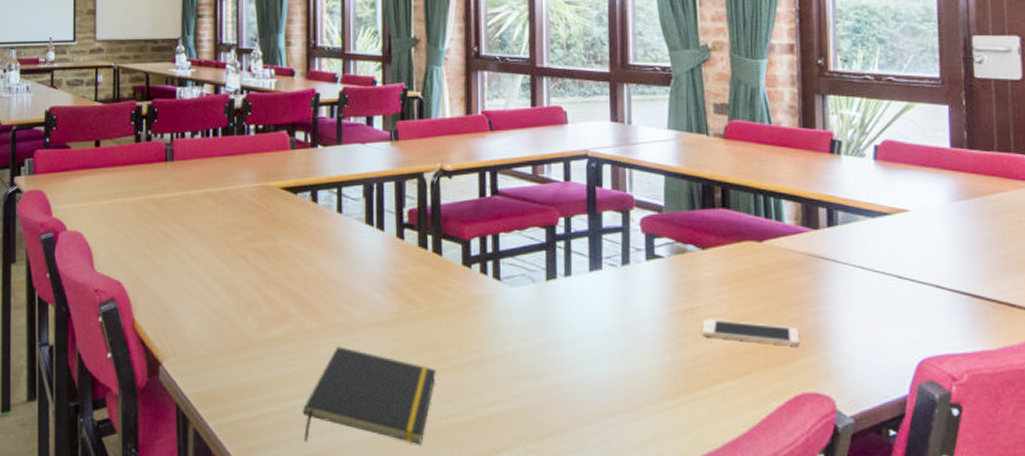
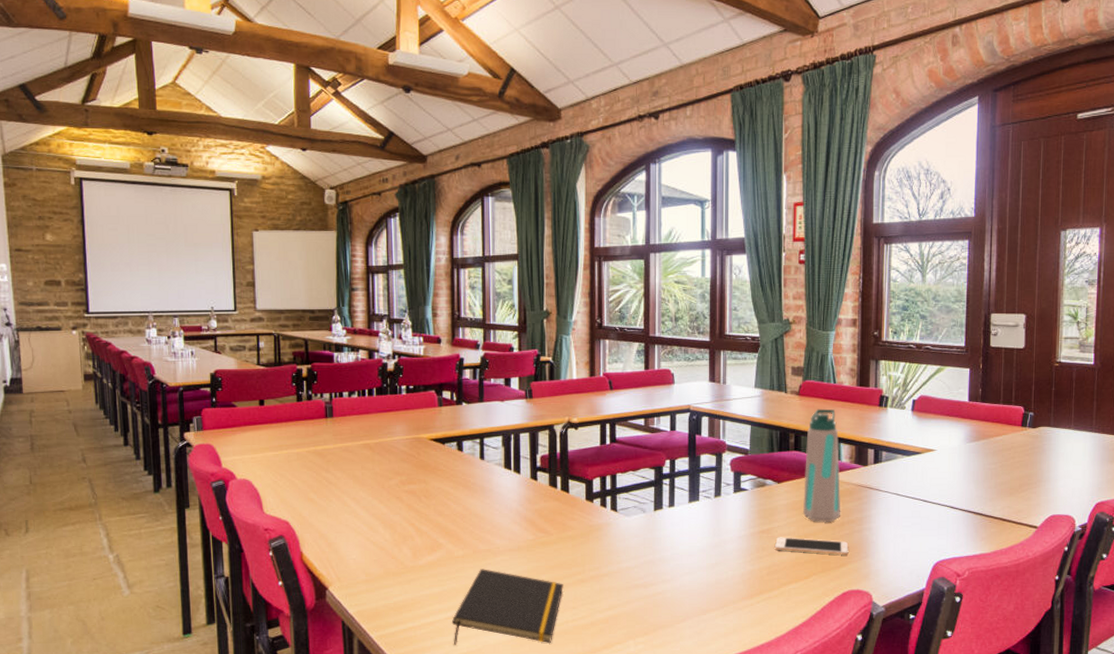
water bottle: none [736,155,788,303] -> present [802,408,841,523]

